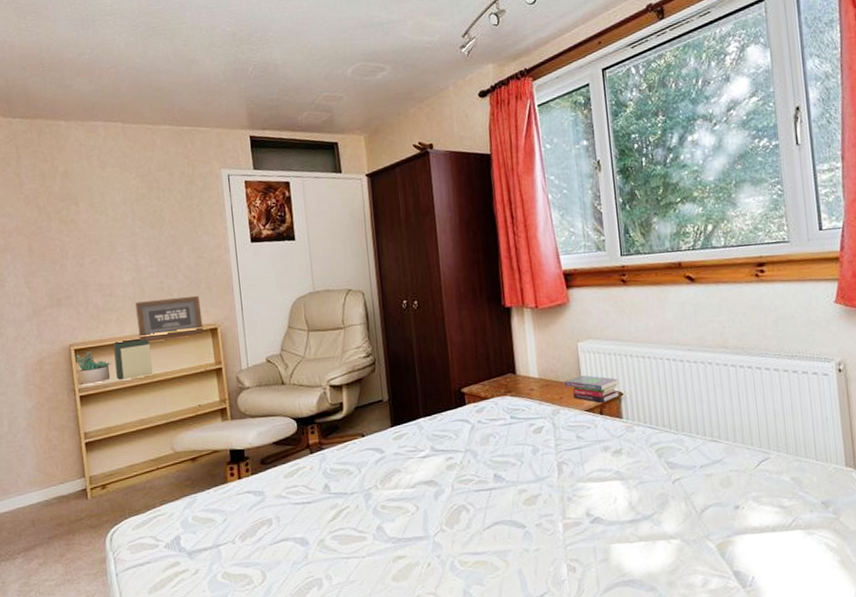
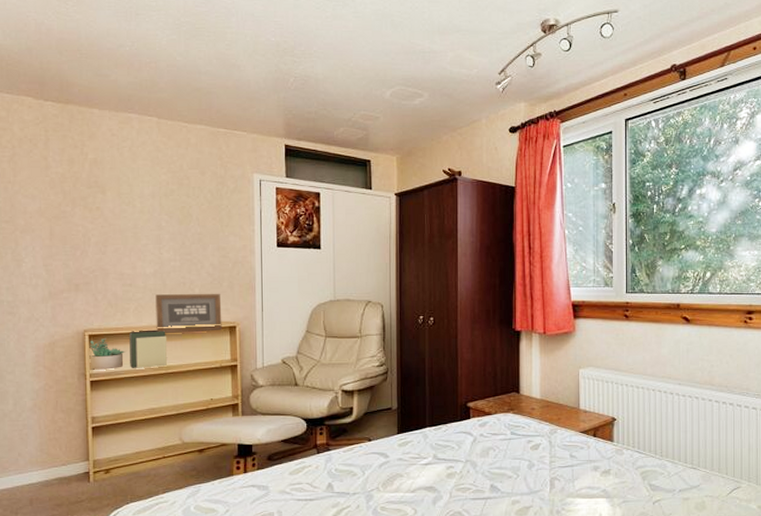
books: present [565,374,619,404] -> none [564,399,614,427]

